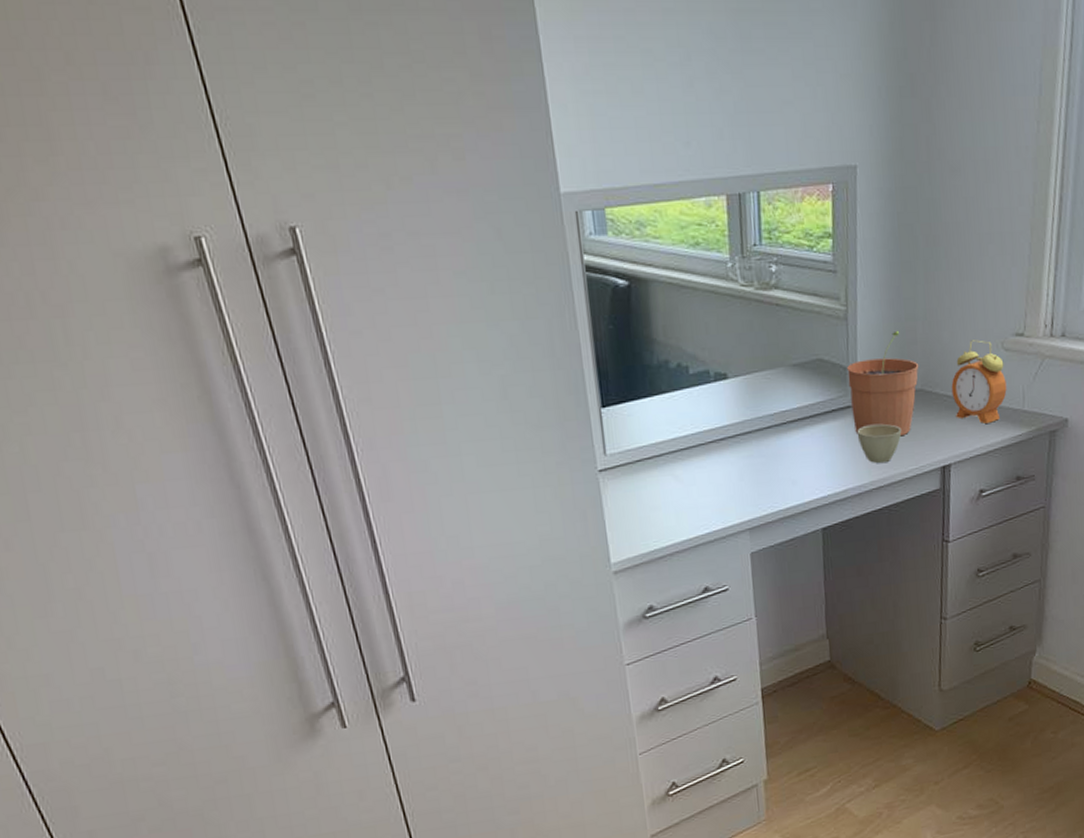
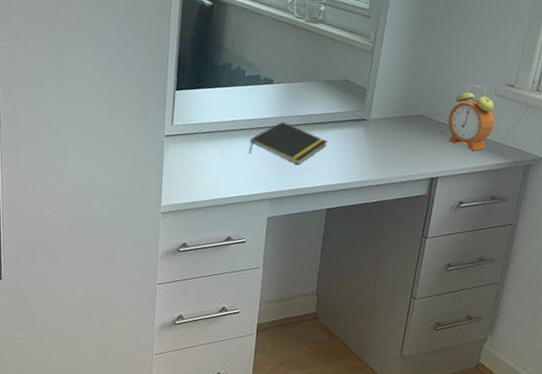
notepad: none [710,427,809,479] -> present [249,122,327,164]
plant pot: present [847,330,919,437] -> none [365,67,425,149]
cup: present [857,423,902,464] -> none [366,135,403,167]

